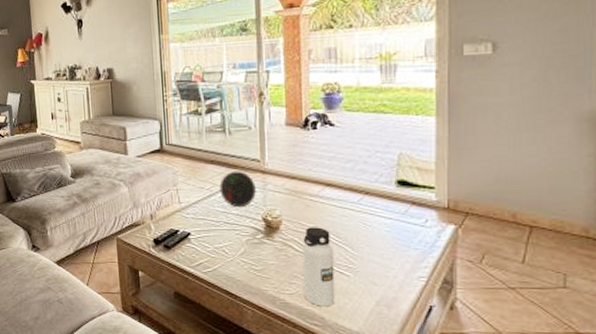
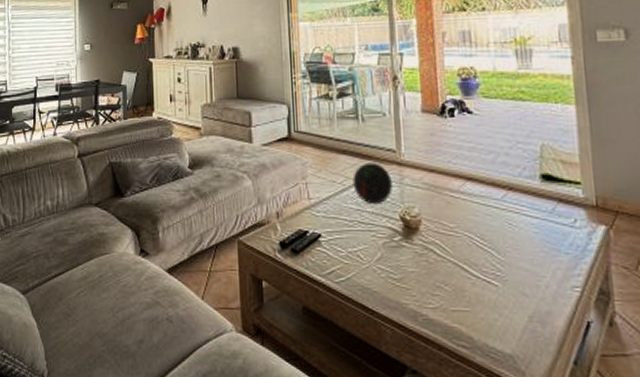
water bottle: present [303,227,335,307] -> none [445,228,484,324]

